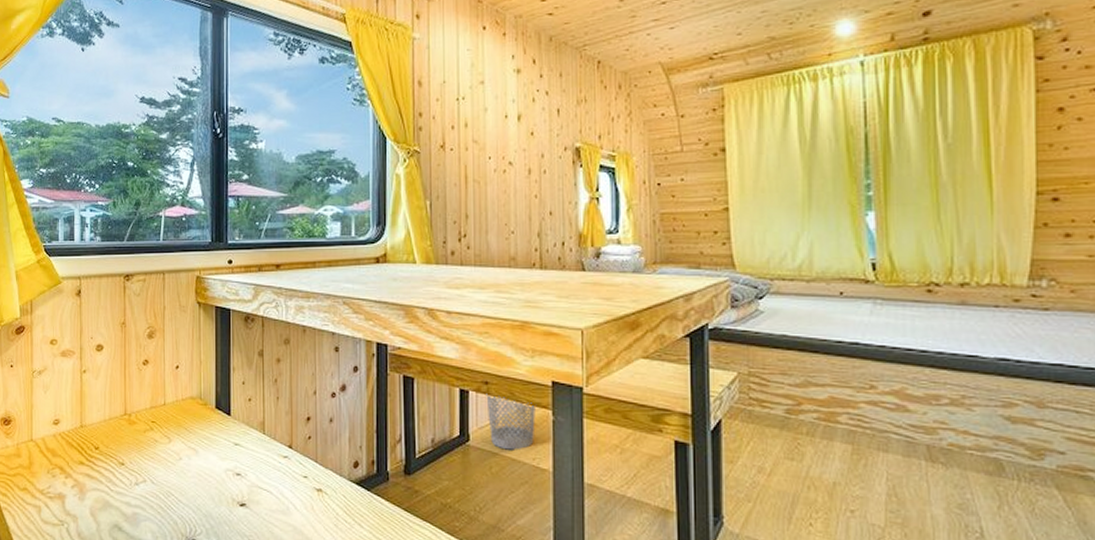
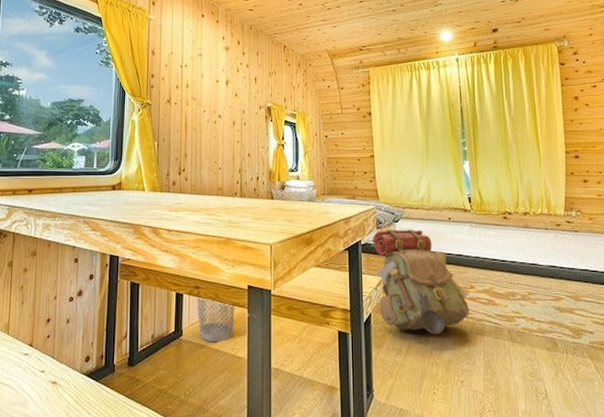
backpack: none [725,308,868,450] -> present [373,229,469,335]

